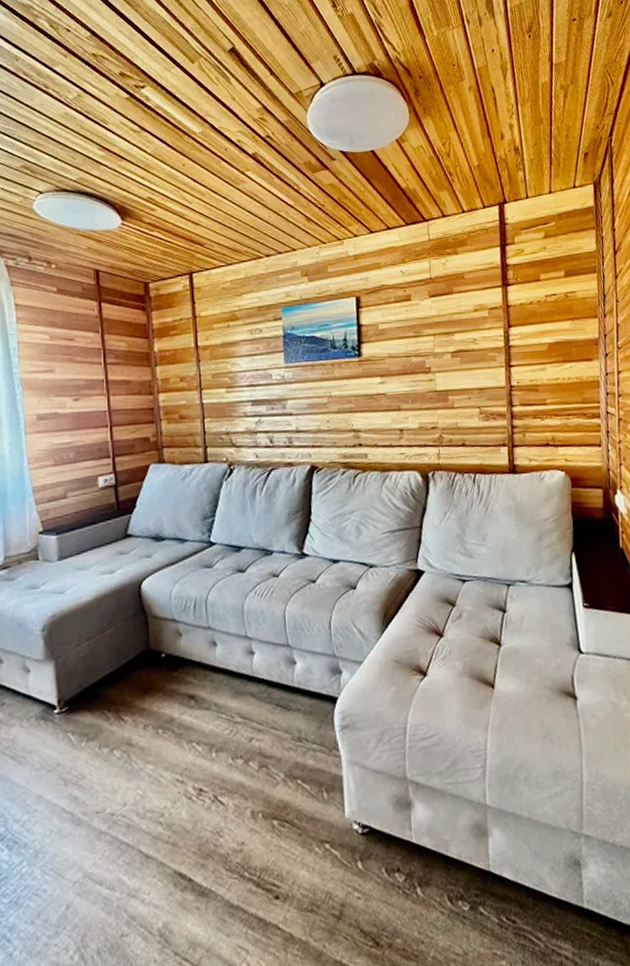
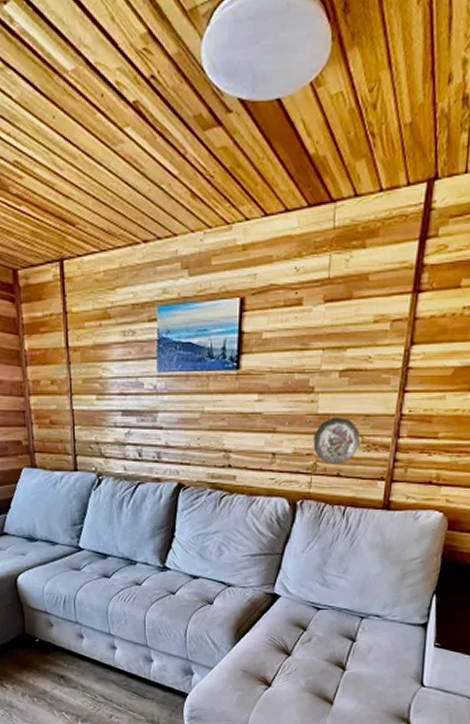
decorative plate: none [436,392,479,435] -> present [313,417,360,464]

